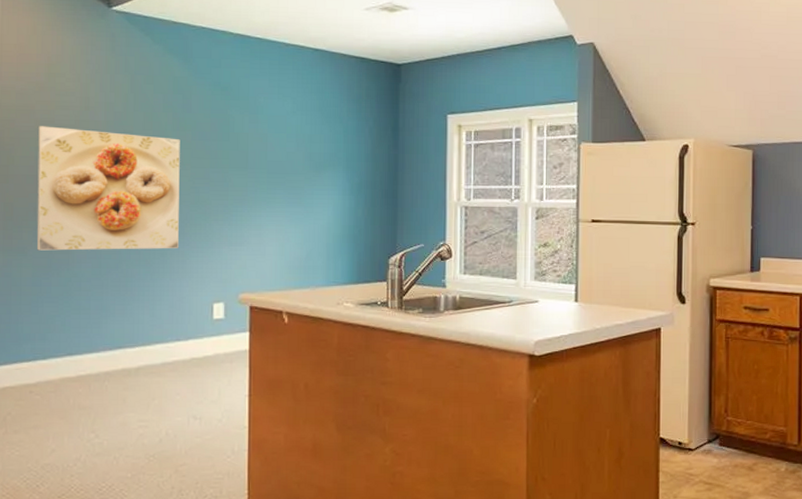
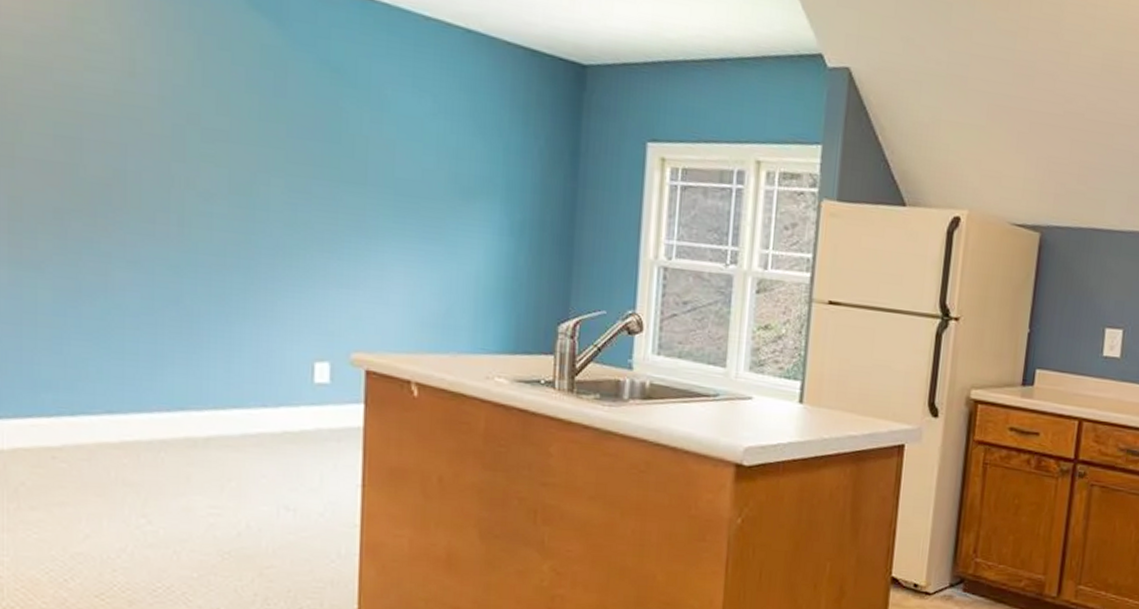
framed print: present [36,126,180,251] -> none [58,91,270,284]

